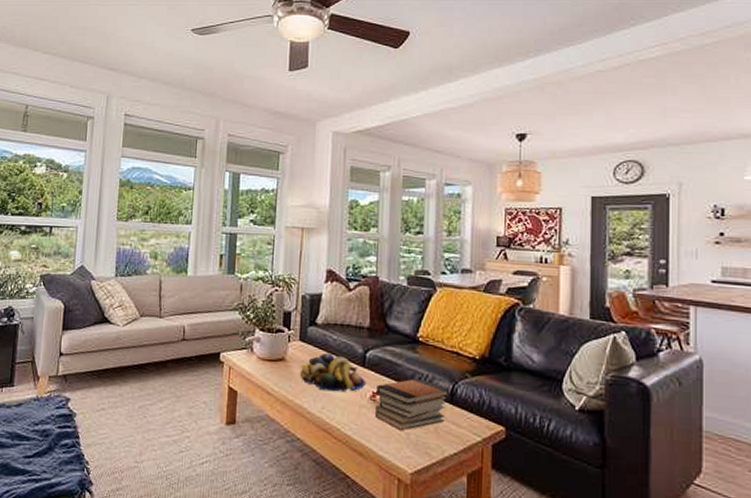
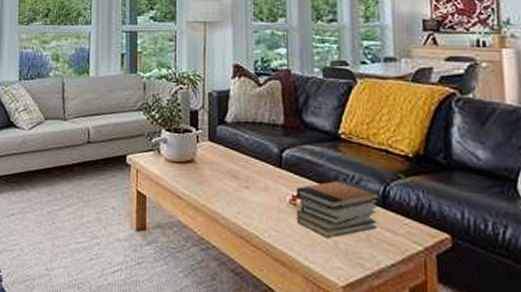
fruit bowl: present [299,352,366,393] -> none [210,153,284,196]

